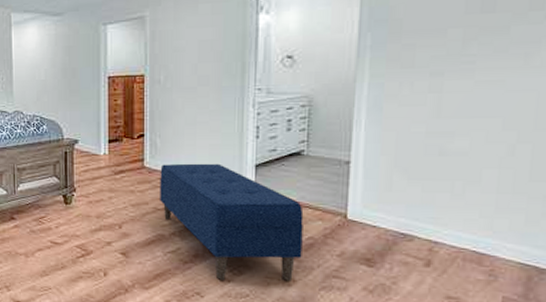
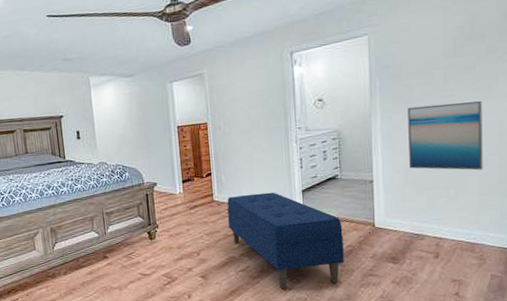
wall art: none [402,71,515,161] -> present [408,101,483,171]

